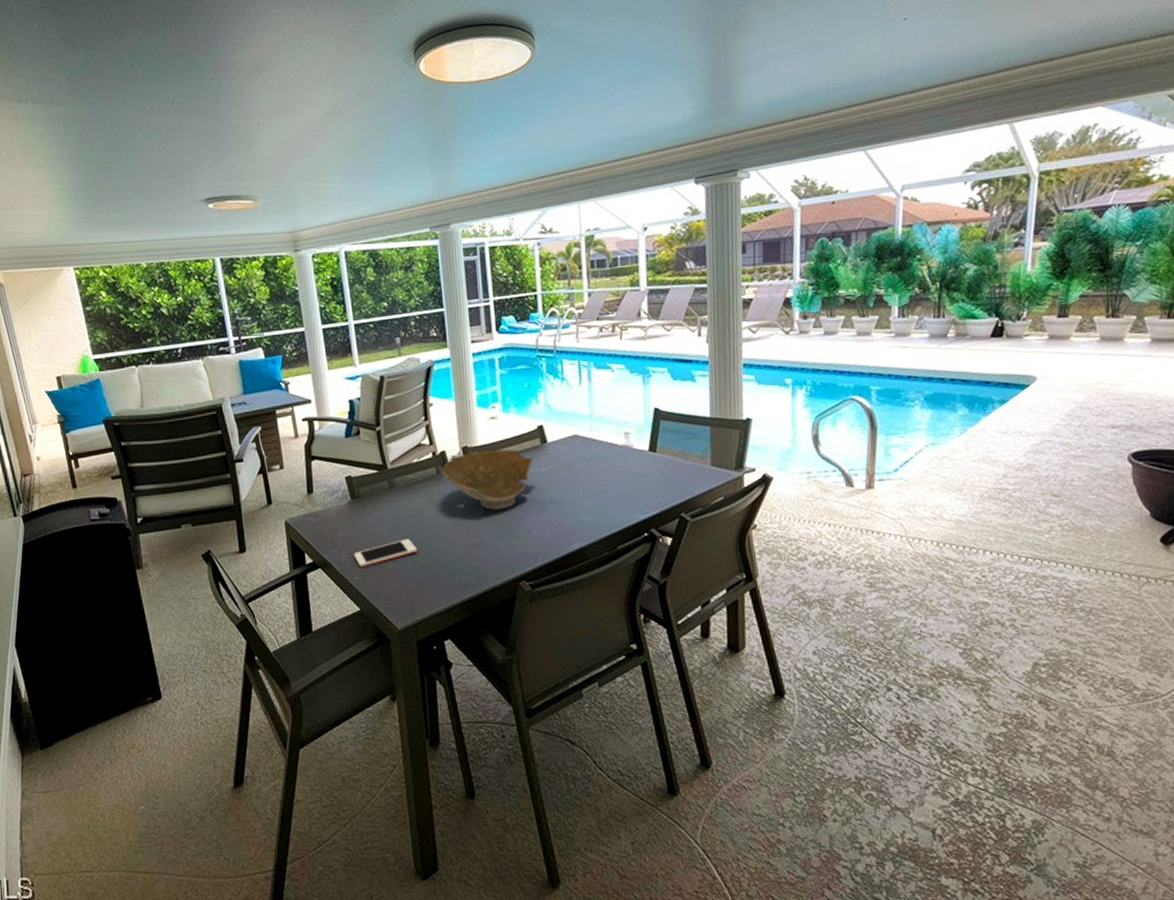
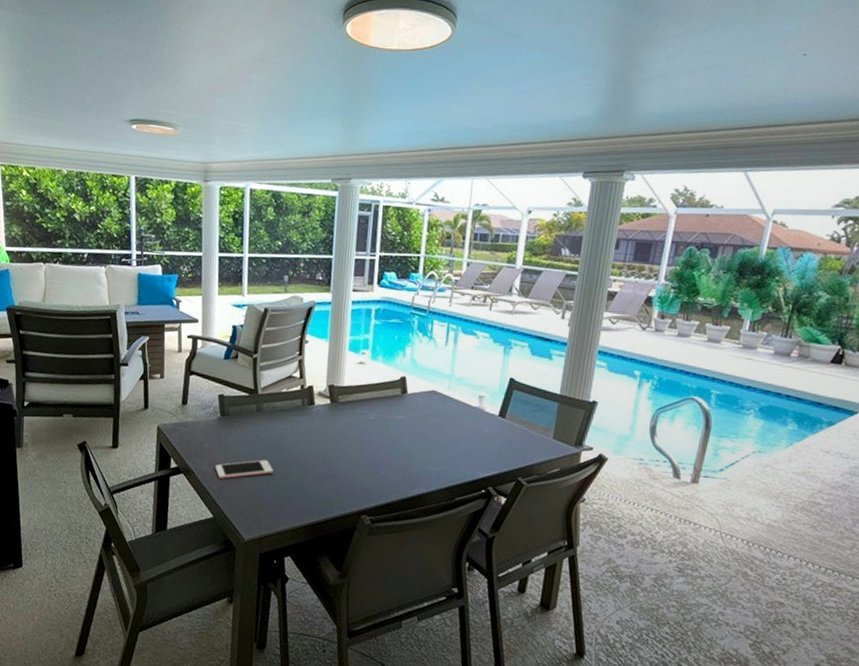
bowl: present [442,449,532,510] -> none [307,391,391,448]

